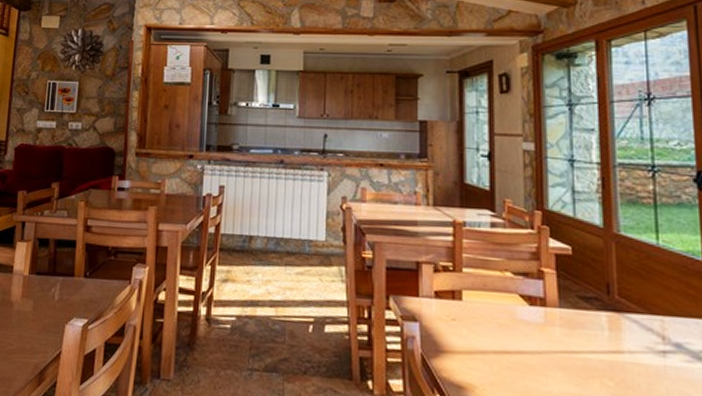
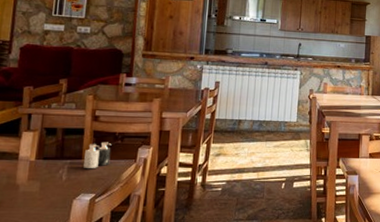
candle: none [76,257,105,289] -> present [84,142,112,168]

